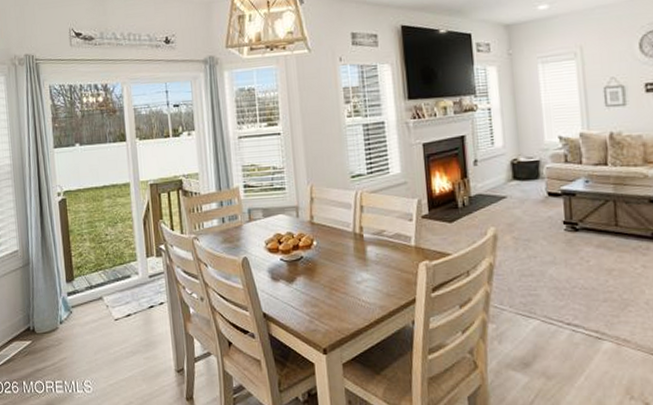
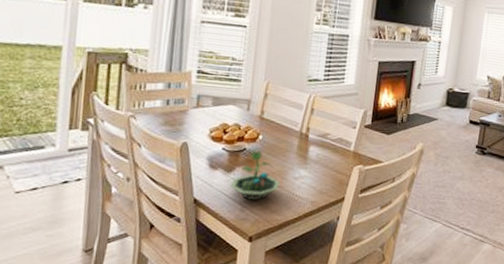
terrarium: none [294,255,343,310] -> present [230,148,280,200]

